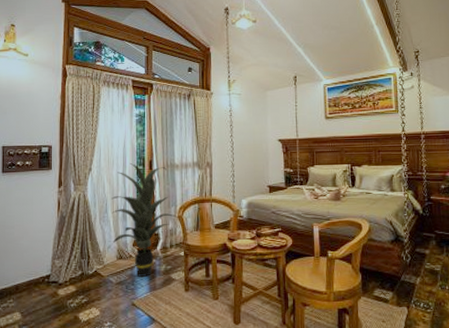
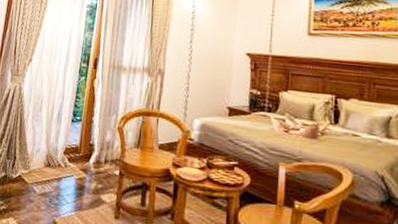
indoor plant: present [112,163,178,277] -> none [41,59,118,193]

